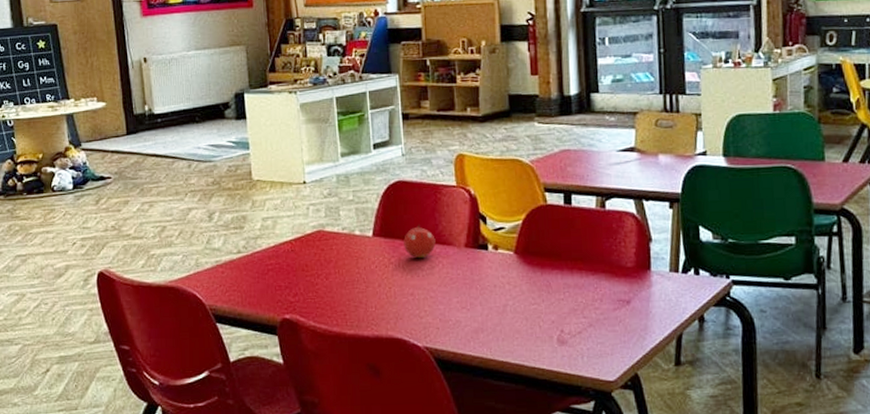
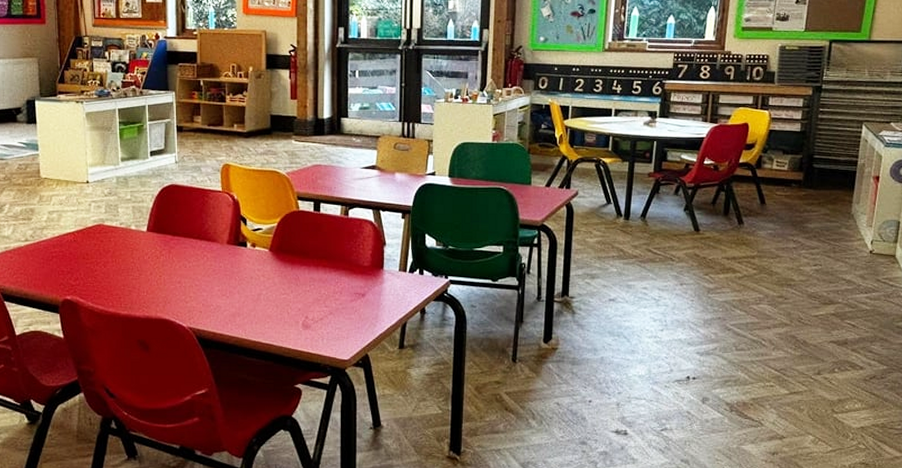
fruit: present [404,225,436,258] -> none [174,223,202,251]

